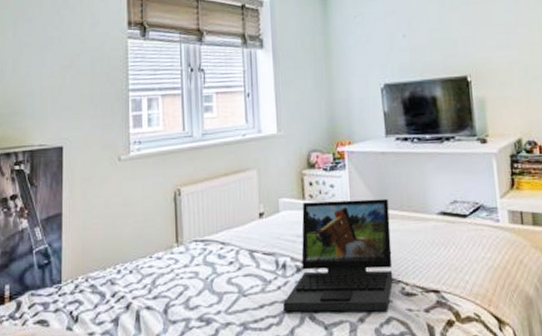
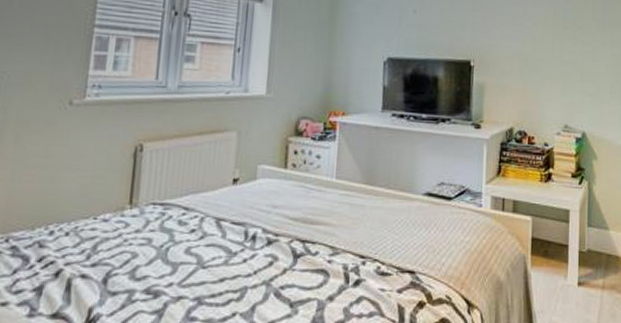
laptop: present [283,198,393,312] -> none [246,172,376,290]

